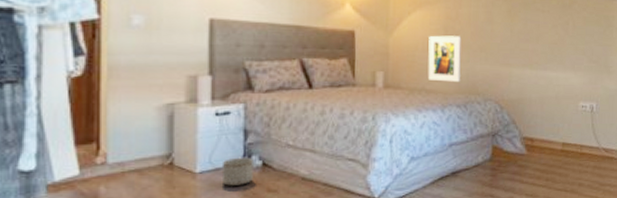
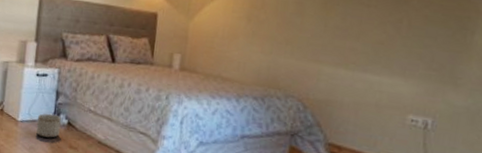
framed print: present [427,35,461,82] -> none [225,23,266,74]

